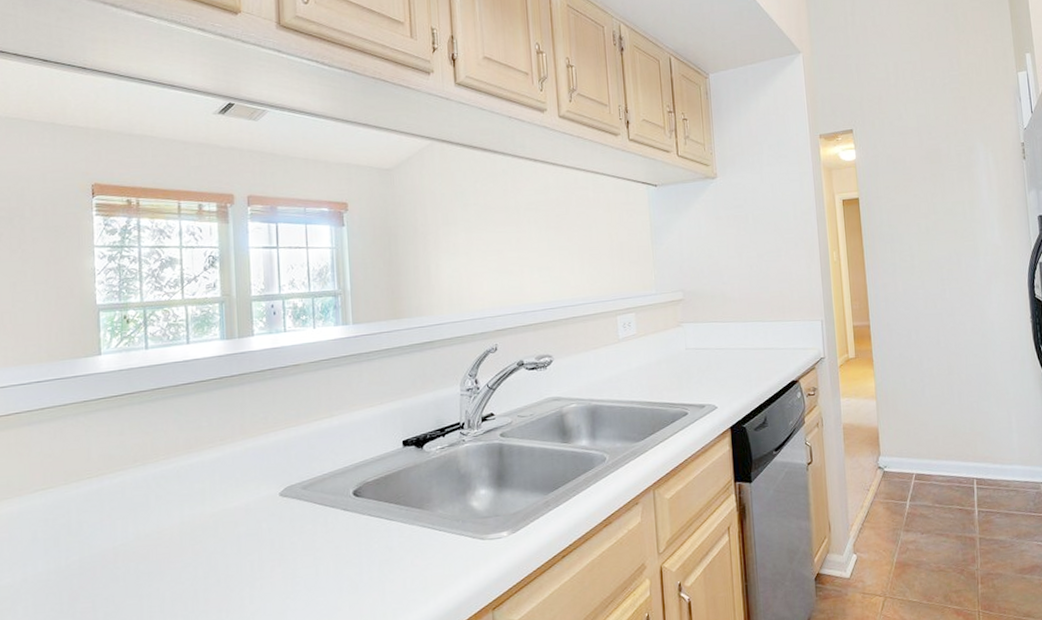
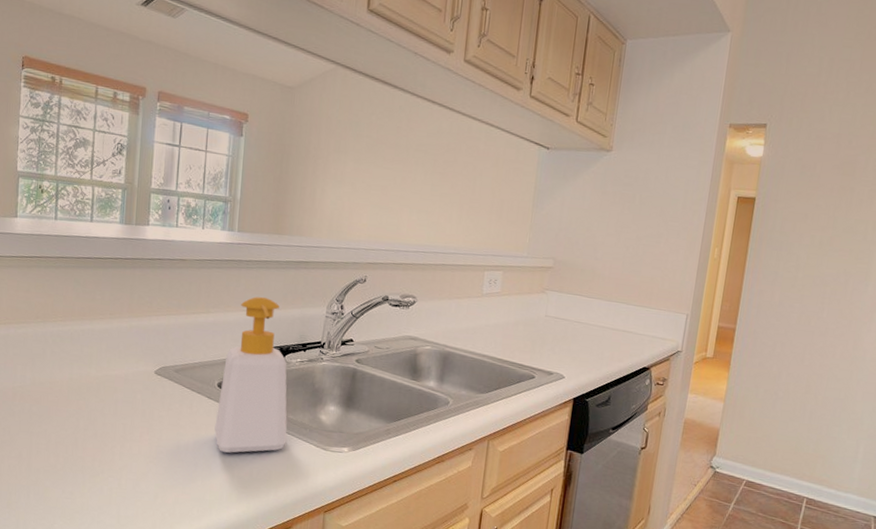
soap bottle: none [356,387,439,568] -> present [214,296,287,453]

